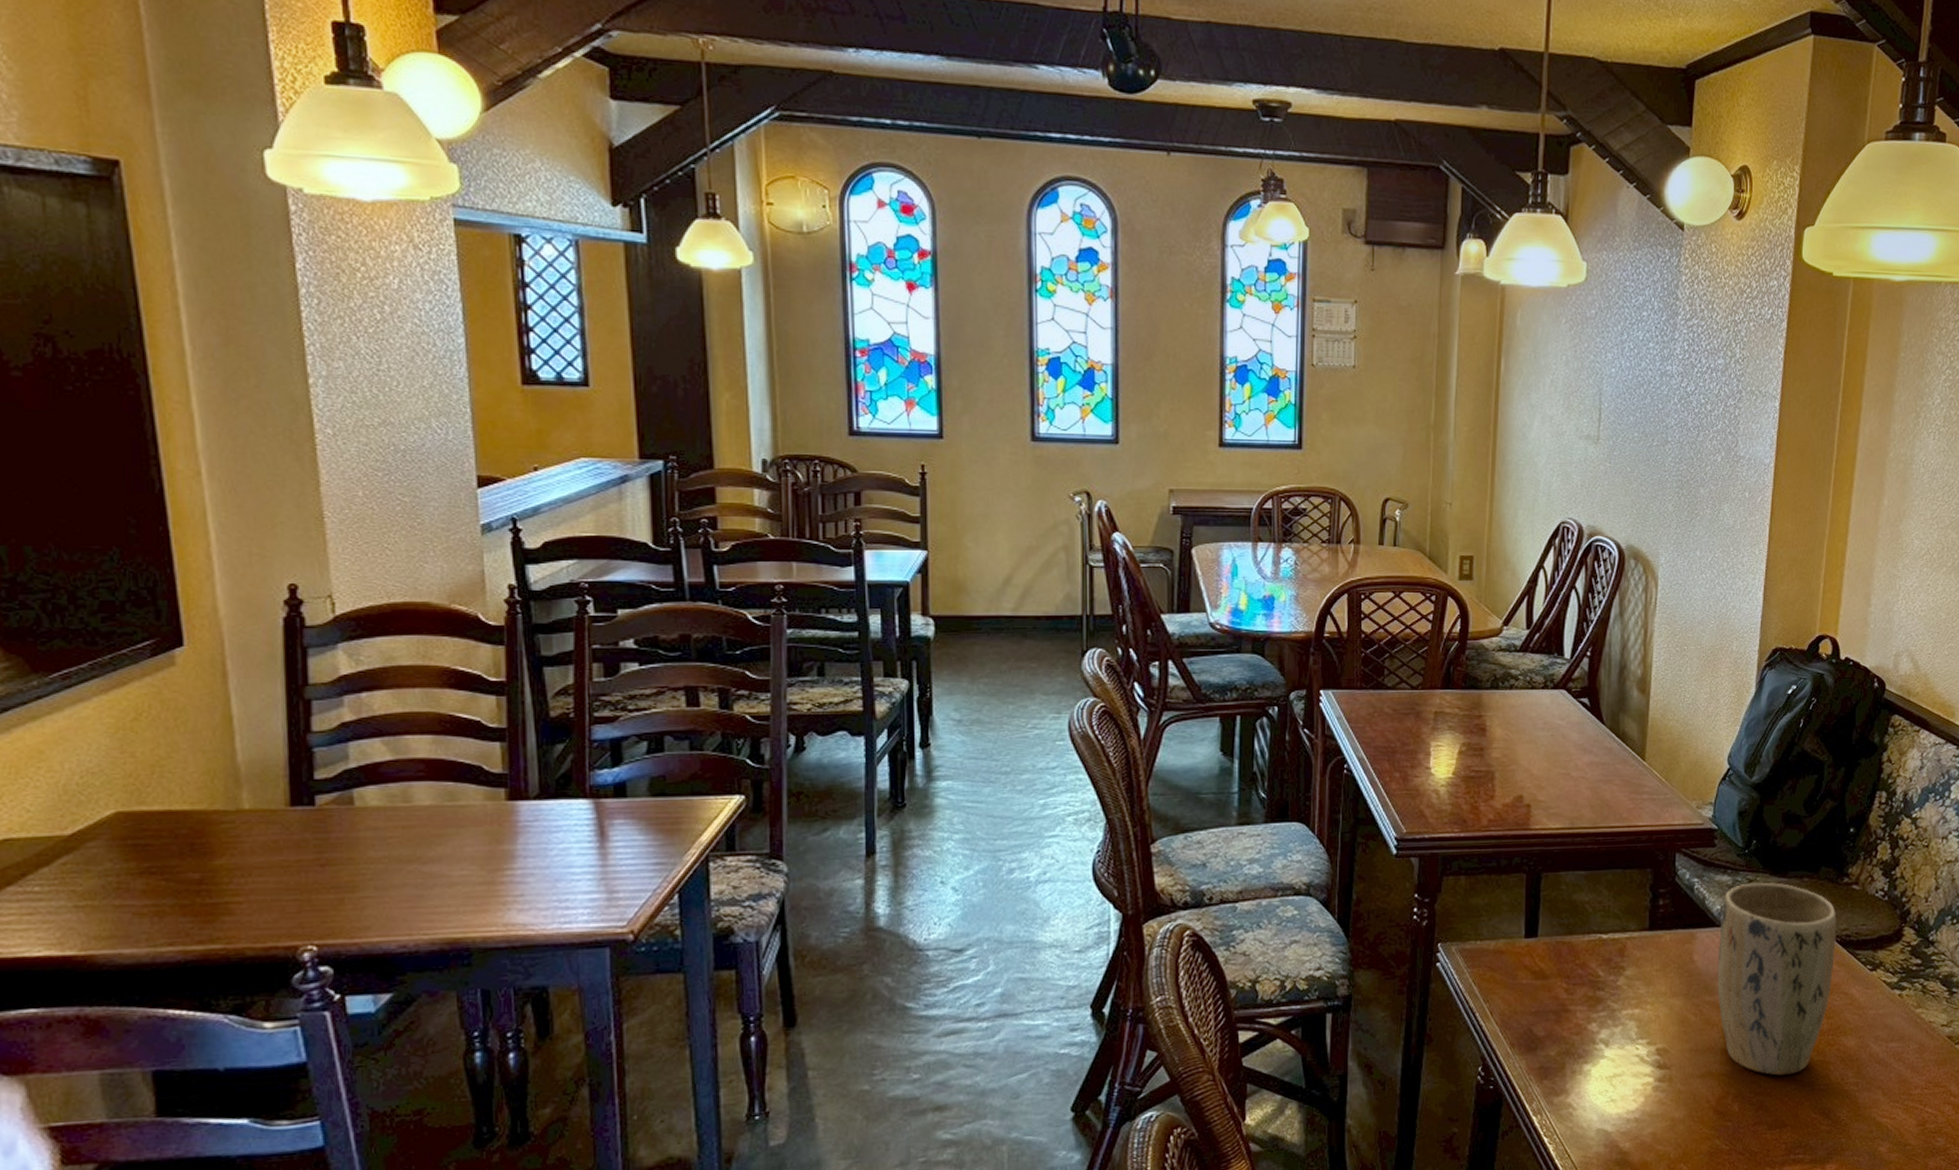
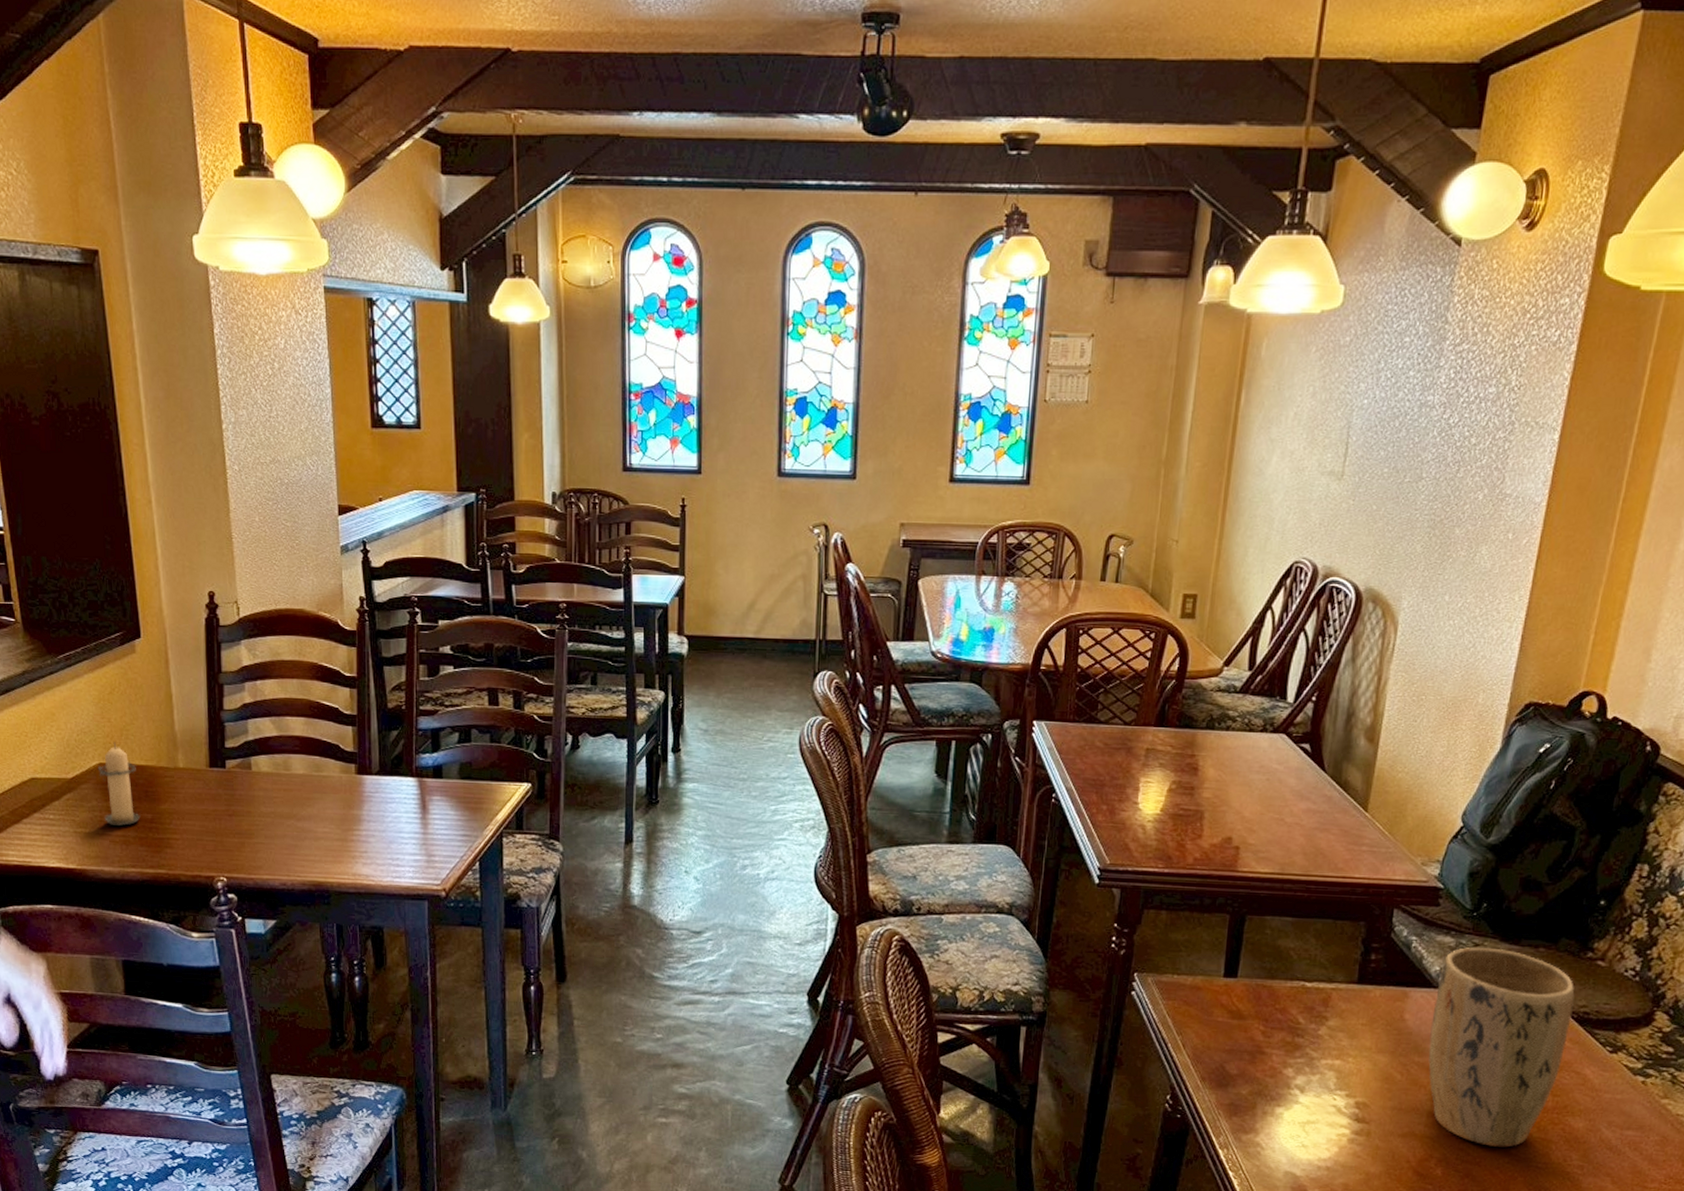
candle: none [113,782,183,893] -> present [97,742,141,826]

